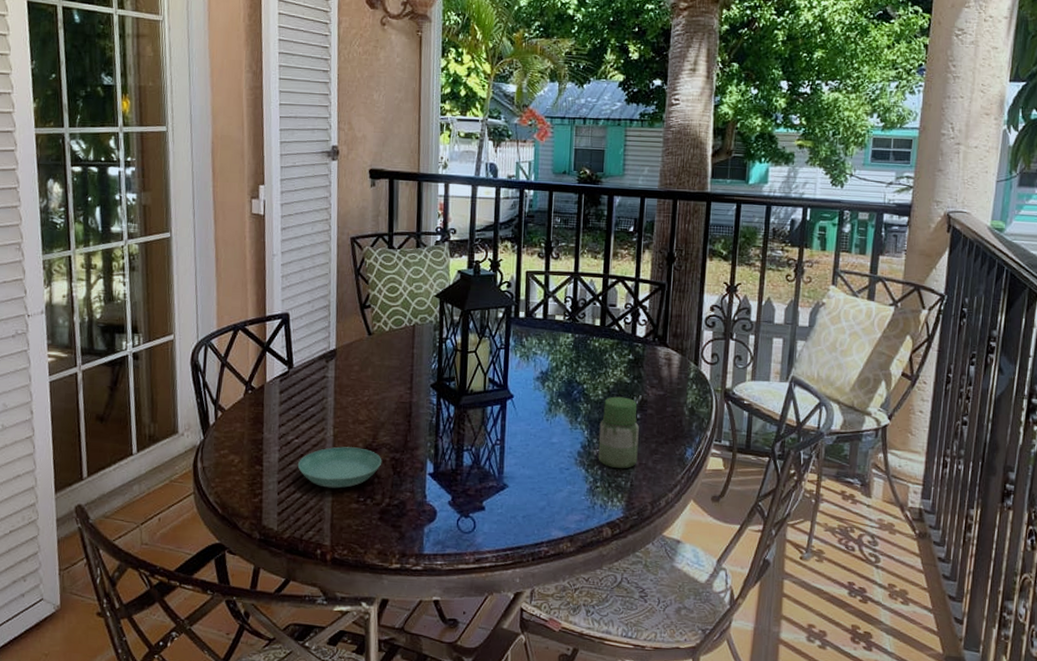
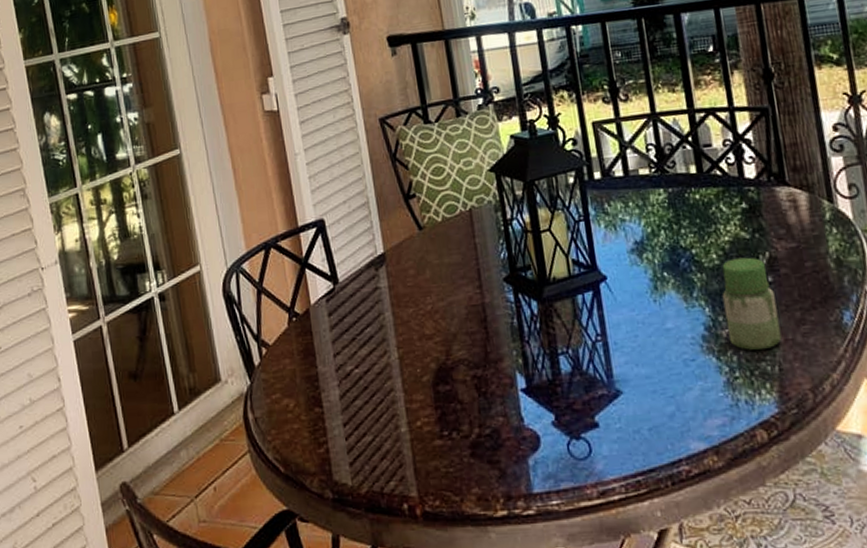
saucer: present [297,446,382,489] -> none [362,368,462,424]

